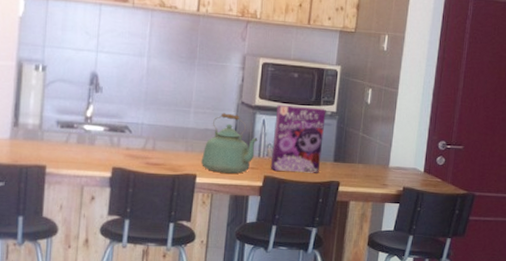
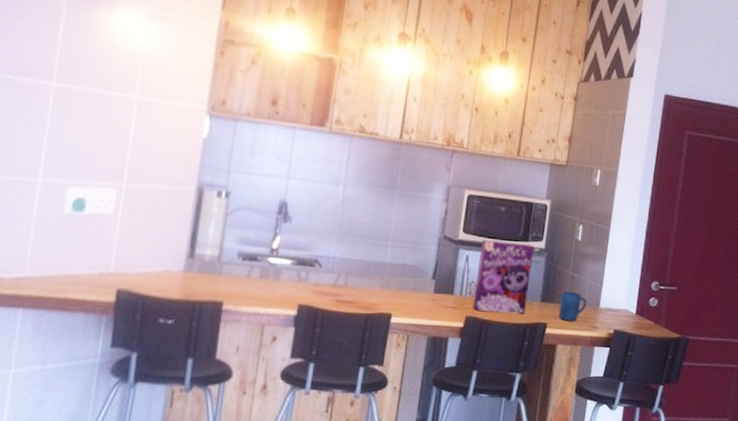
kettle: present [201,113,258,174] -> none [397,247,460,313]
mug: none [350,151,377,180] -> present [558,291,587,322]

